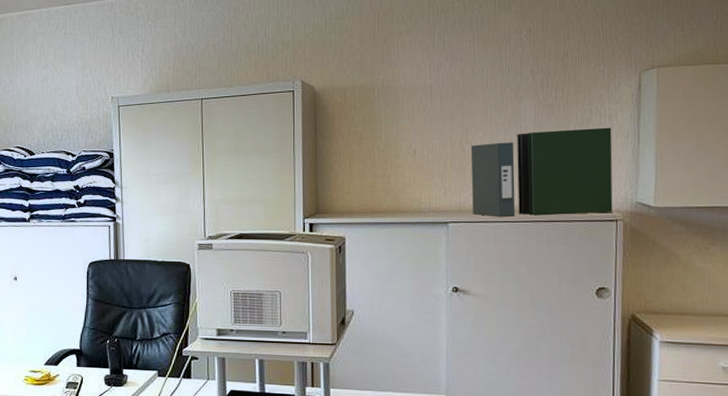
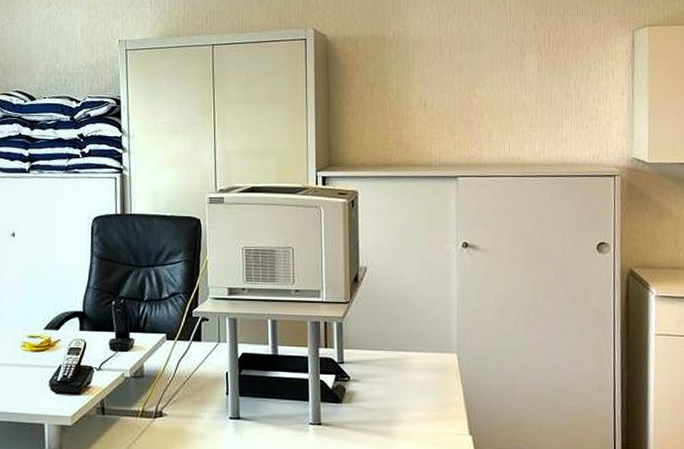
binder: present [470,142,516,218] -> none [478,96,521,172]
binder: present [517,127,613,216] -> none [521,83,611,171]

